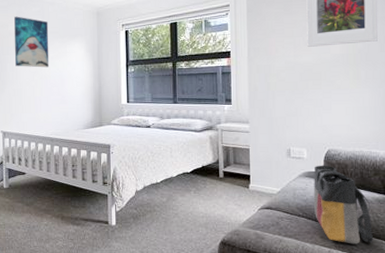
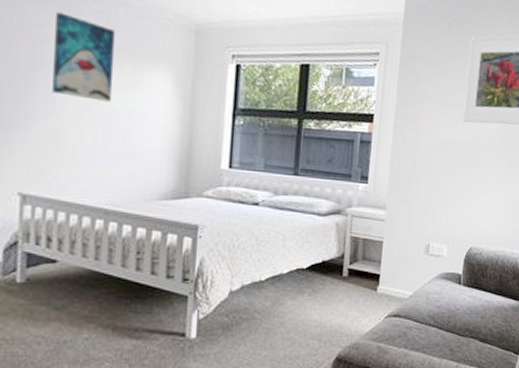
tote bag: present [314,165,373,244] -> none [446,265,505,357]

